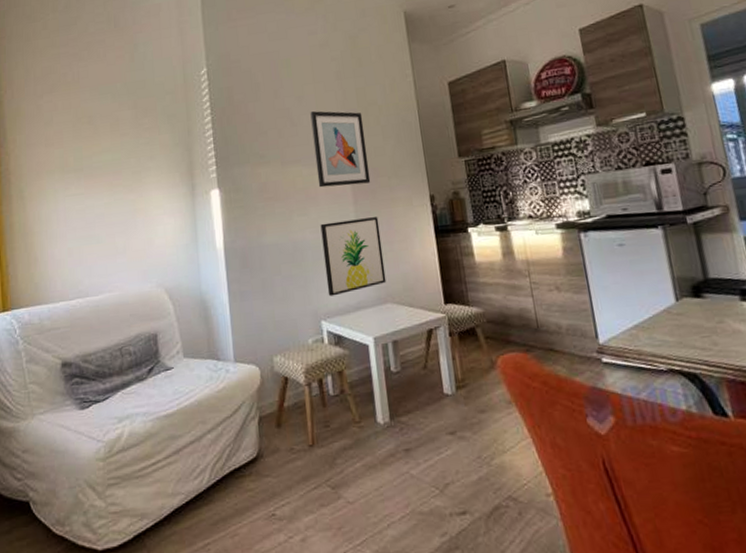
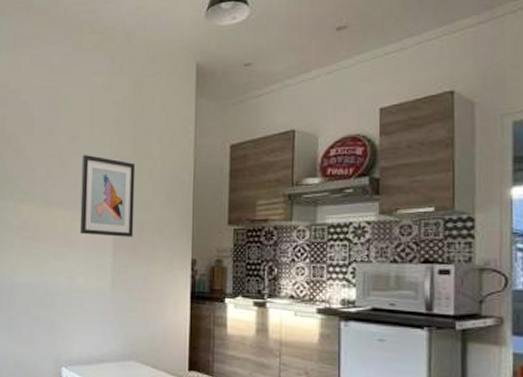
wall art: present [320,217,387,297] -> none [72,271,135,345]

